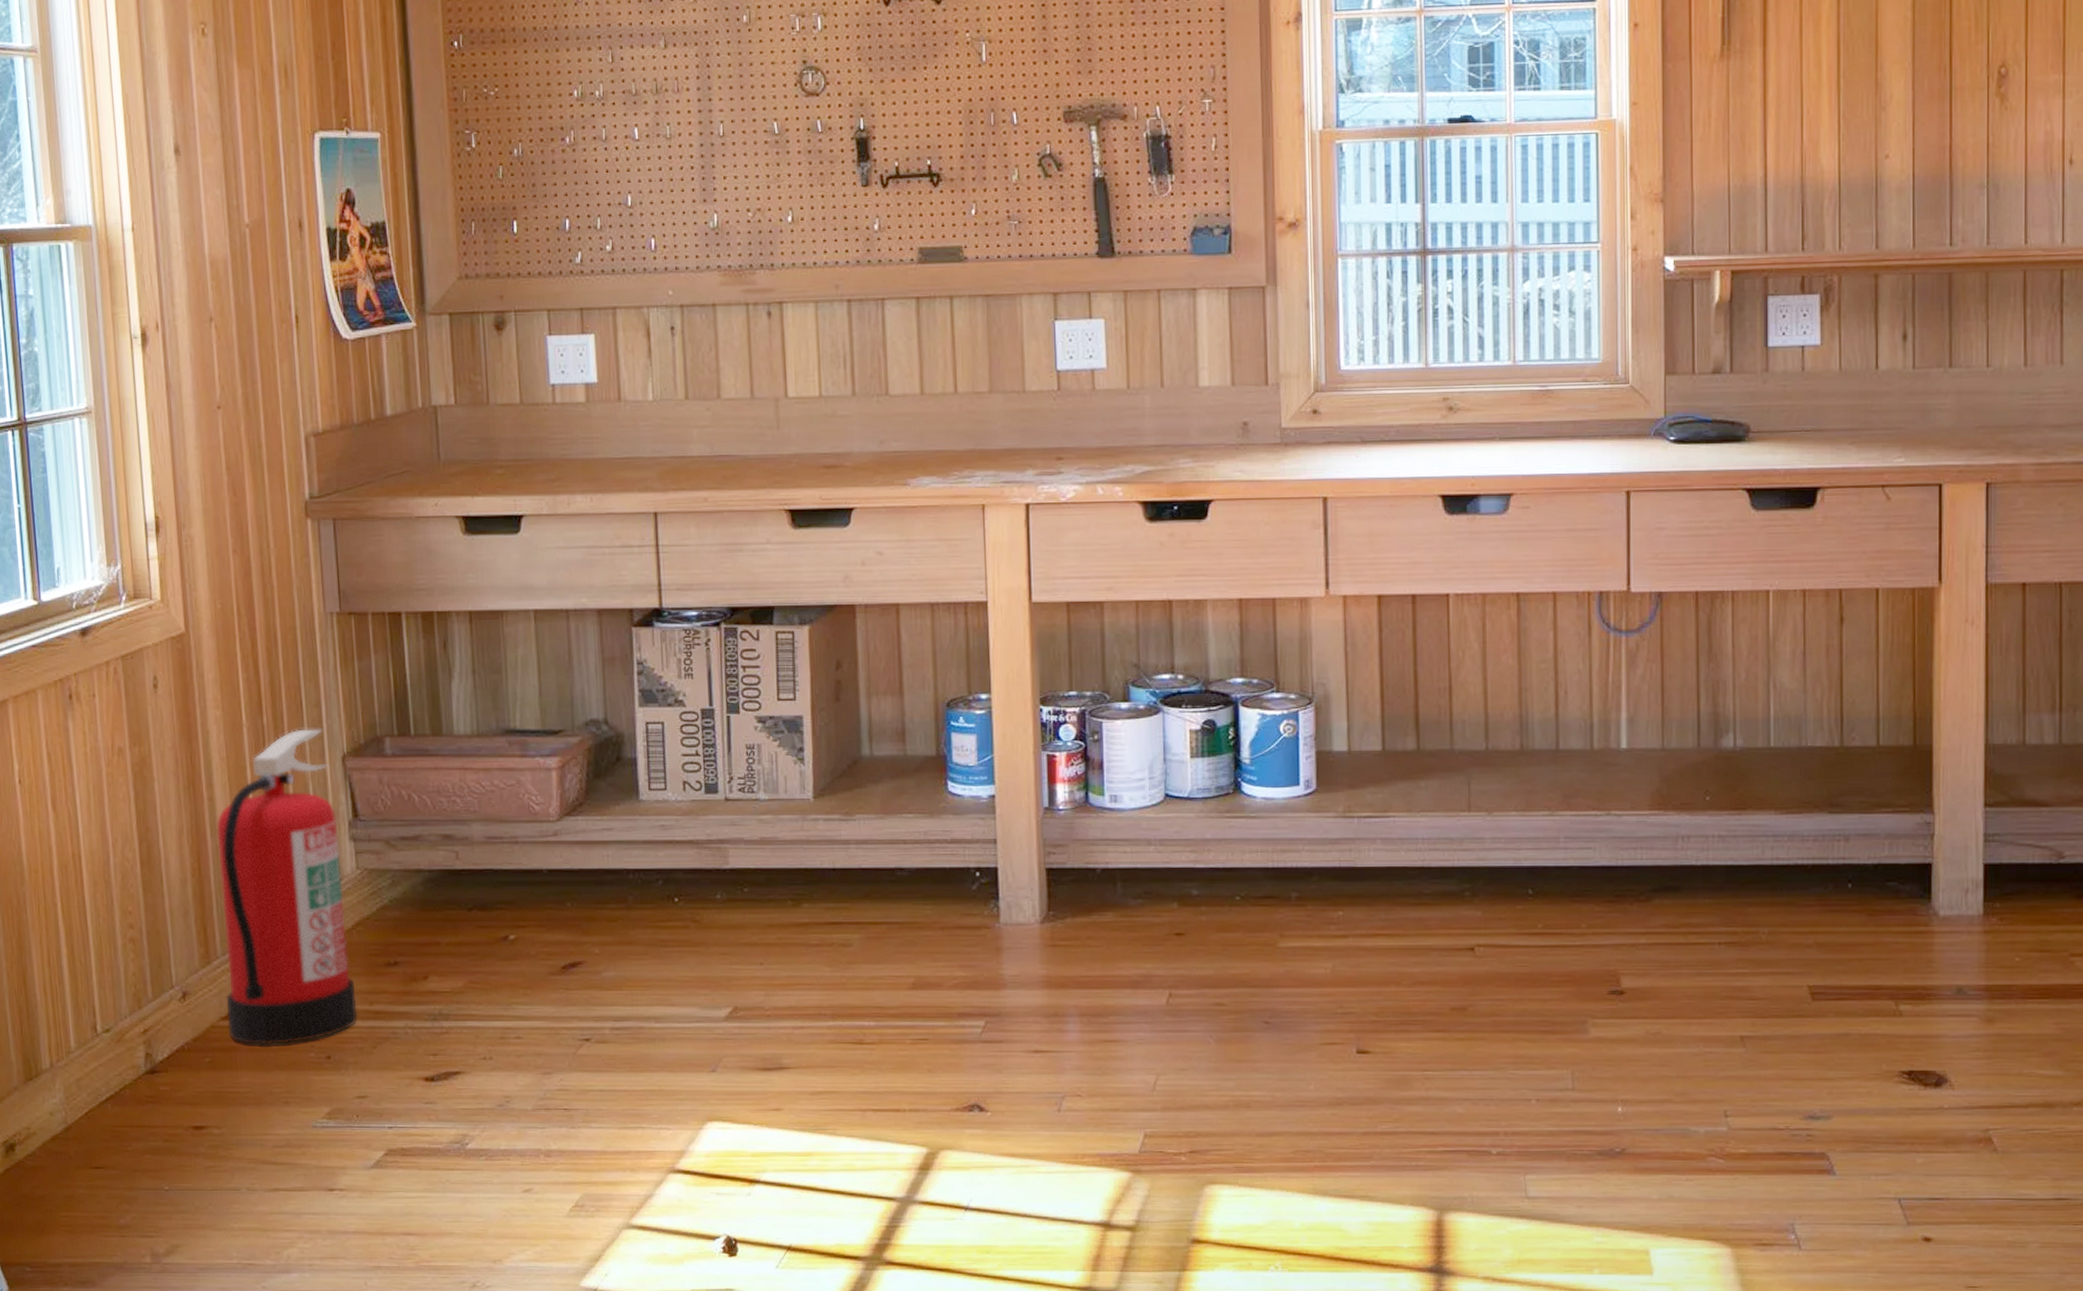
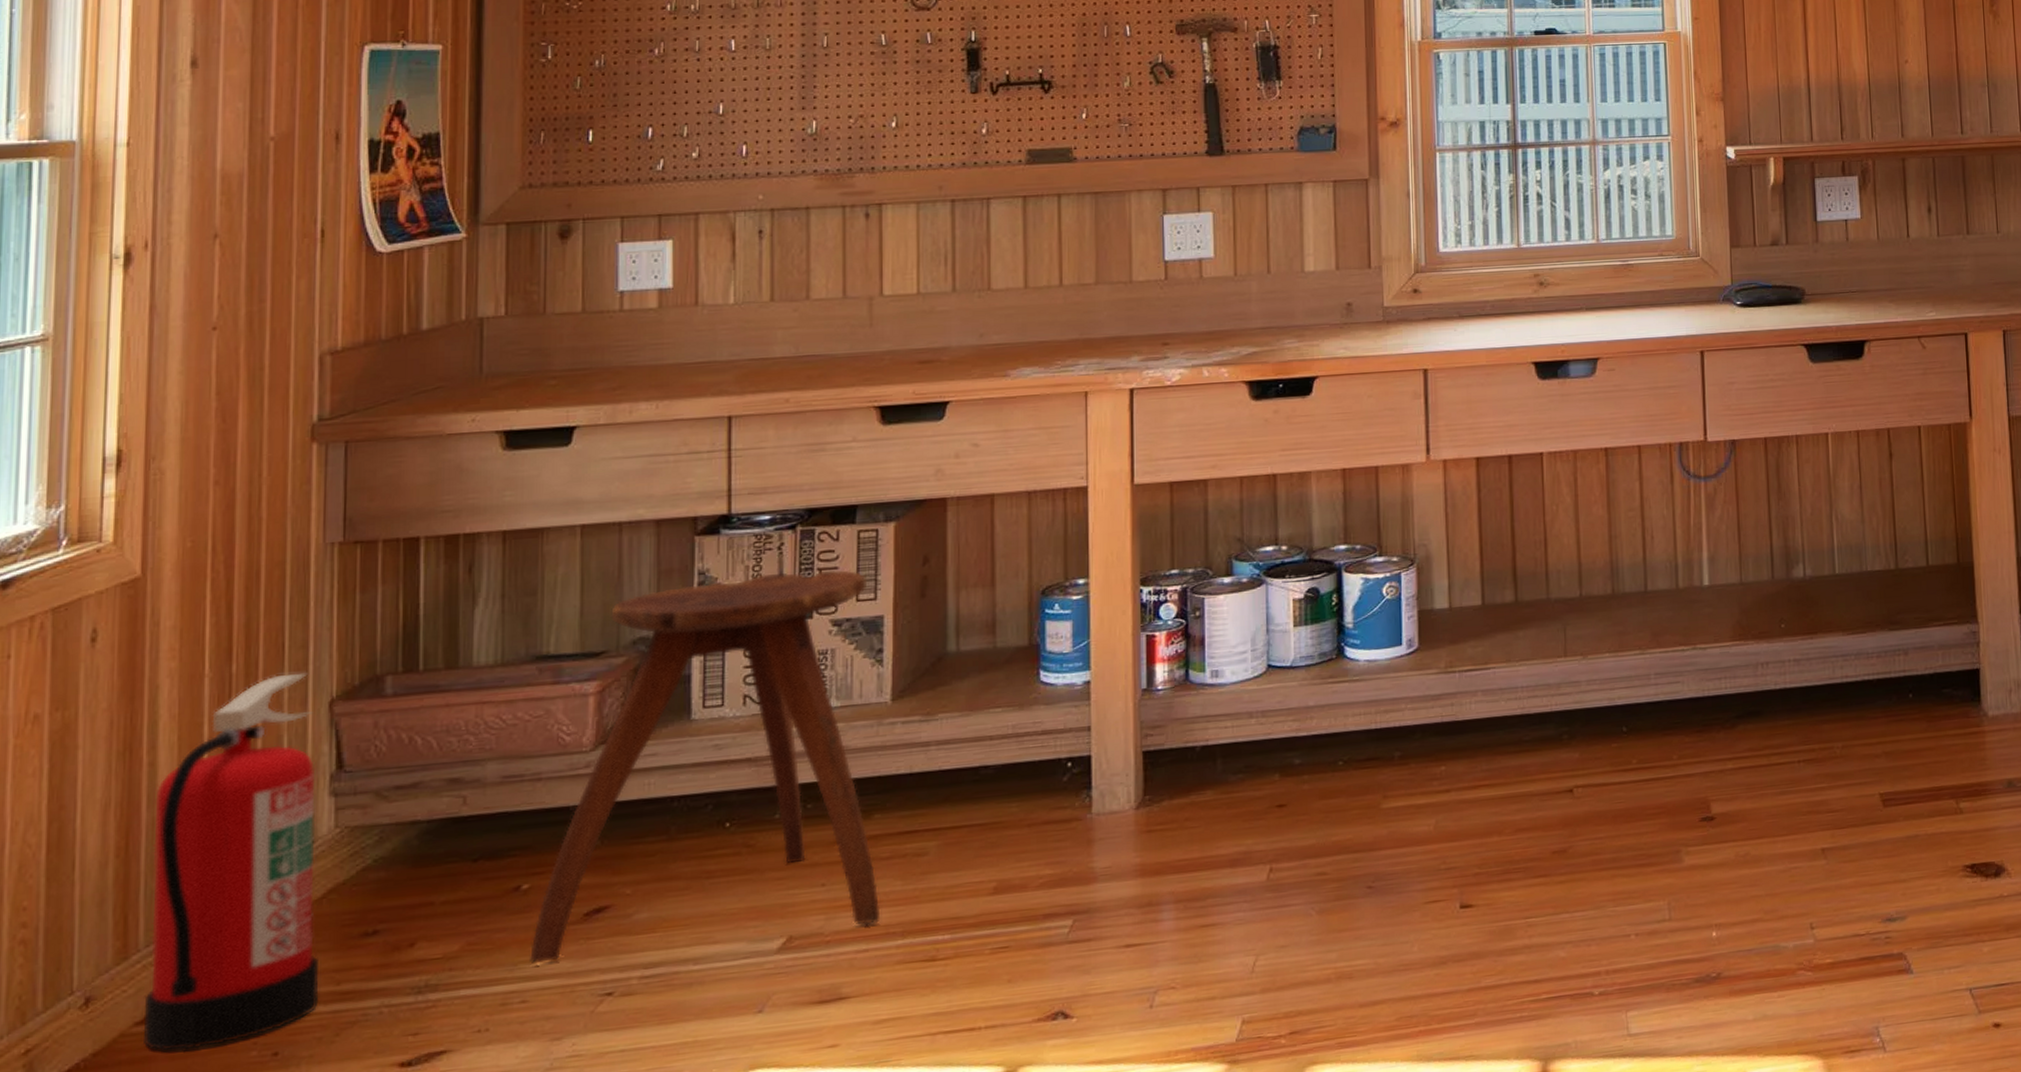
stool: none [520,667,813,1007] -> present [530,569,881,964]

